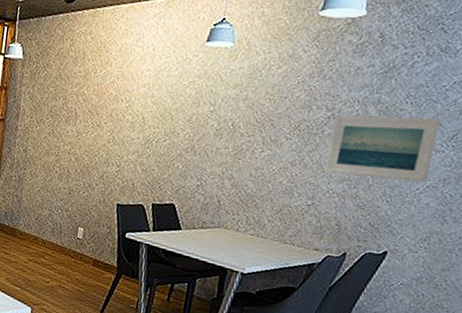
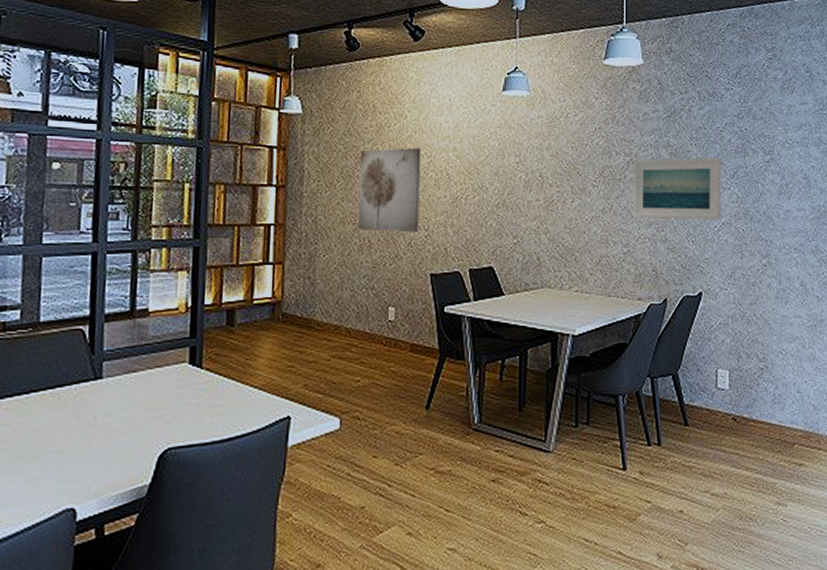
wall art: none [60,92,121,167] -> present [358,148,421,232]

